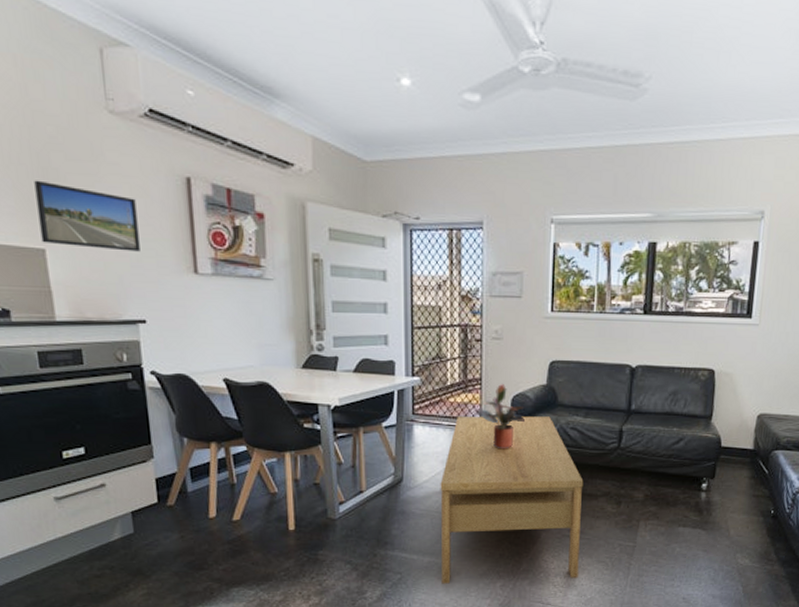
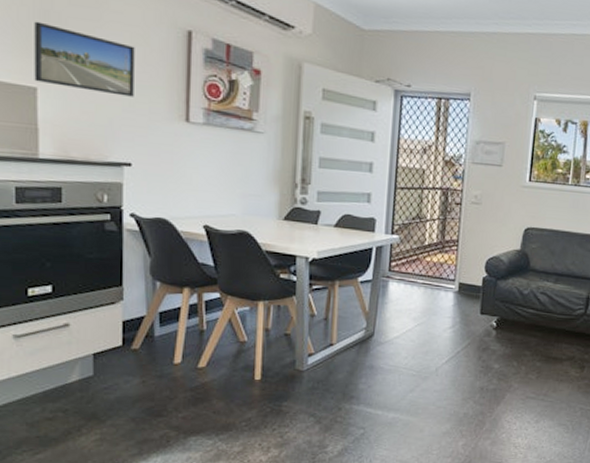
coffee table: present [440,416,584,584] -> none [404,276,550,441]
potted plant: present [475,383,525,448] -> none [450,246,498,309]

